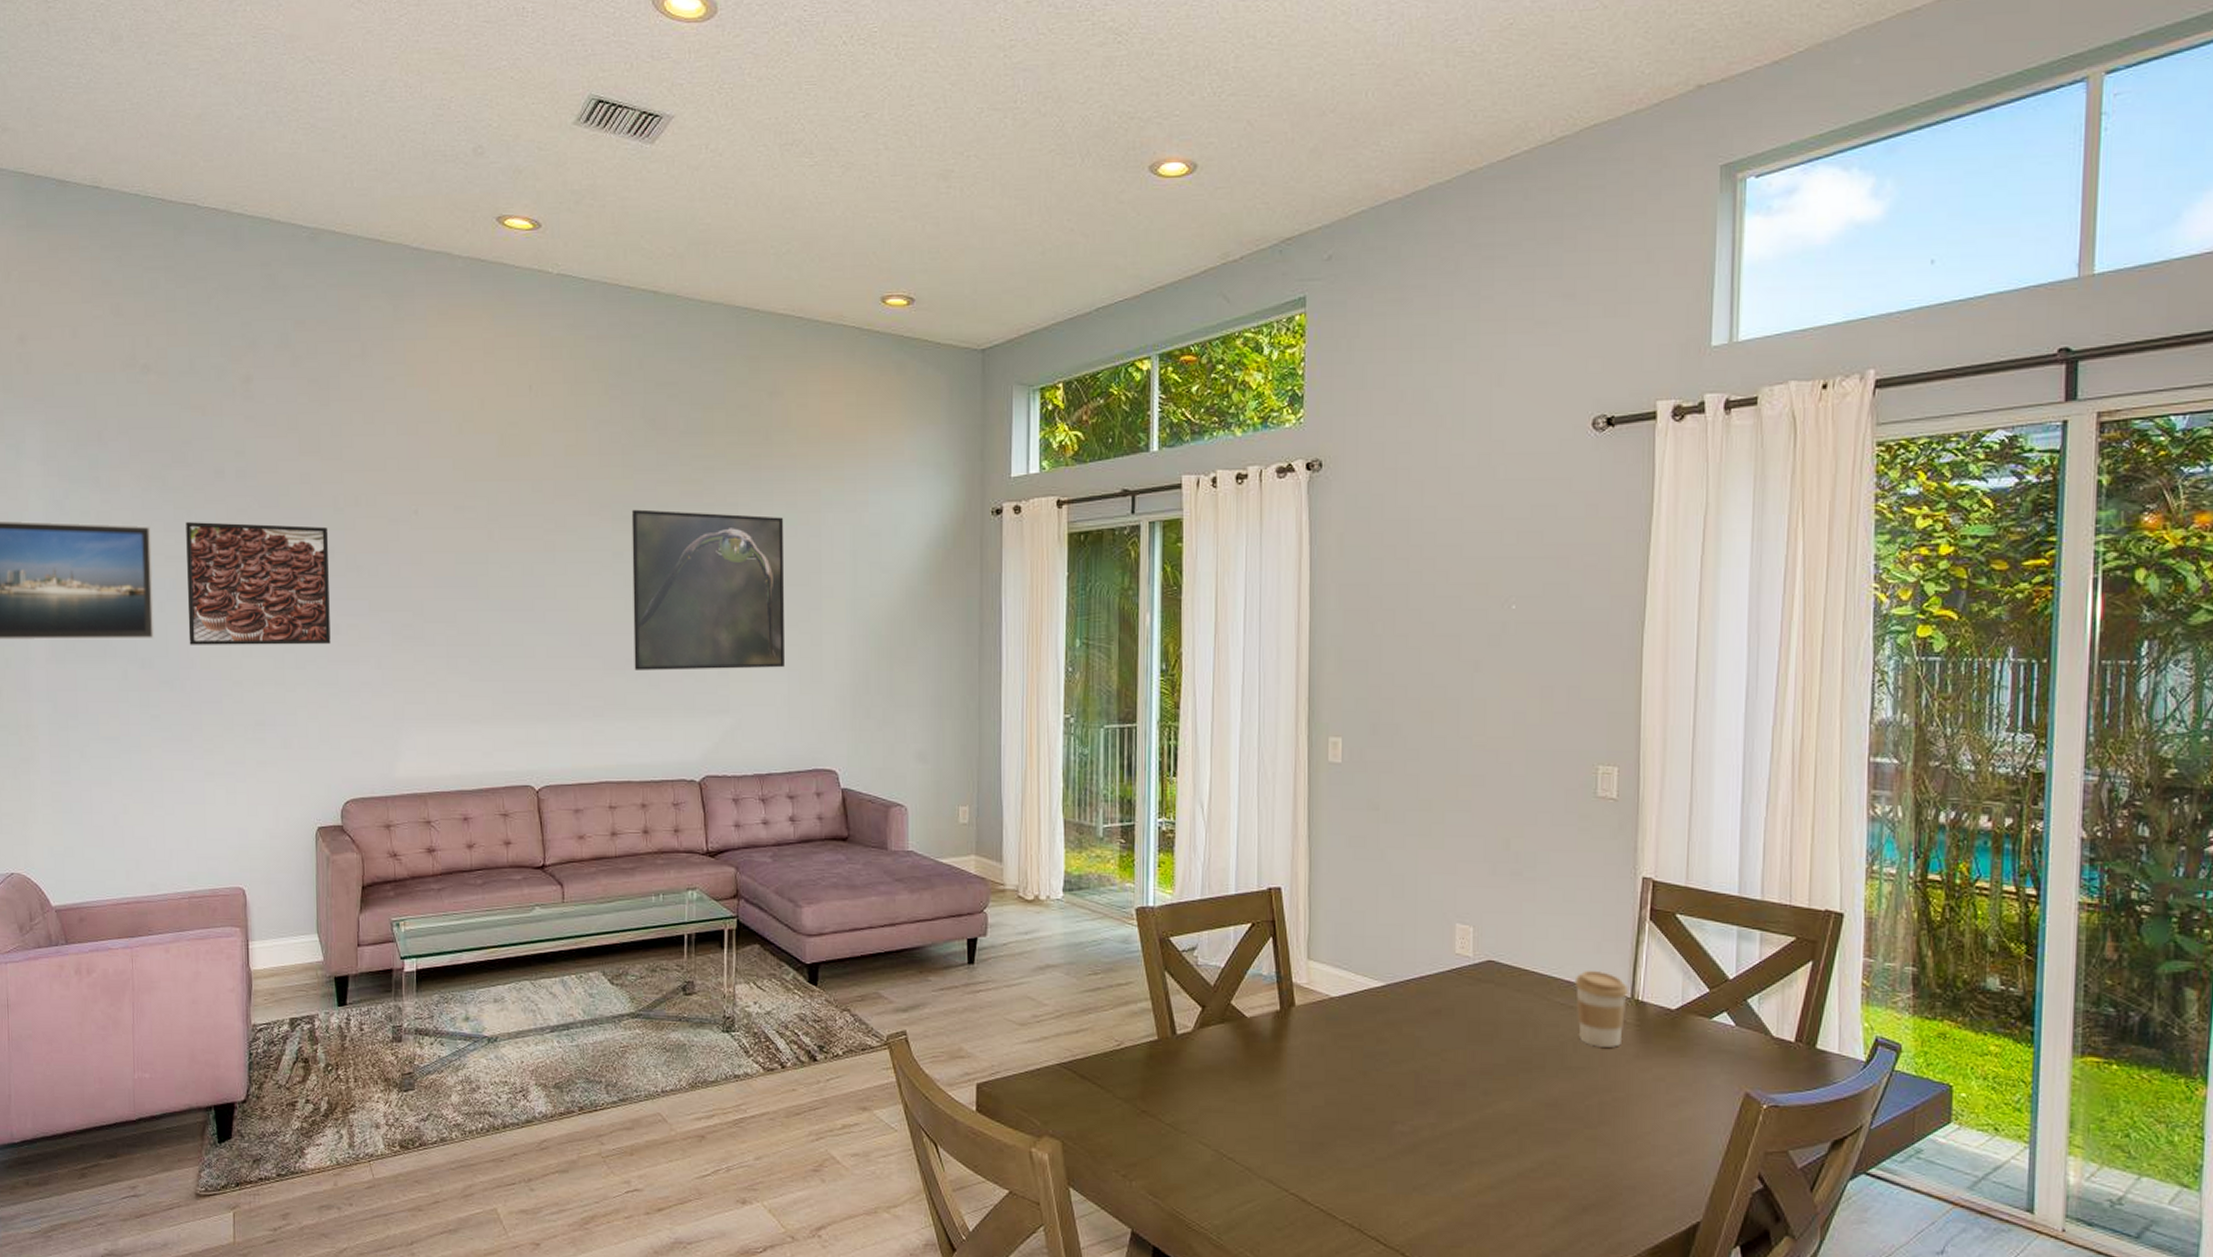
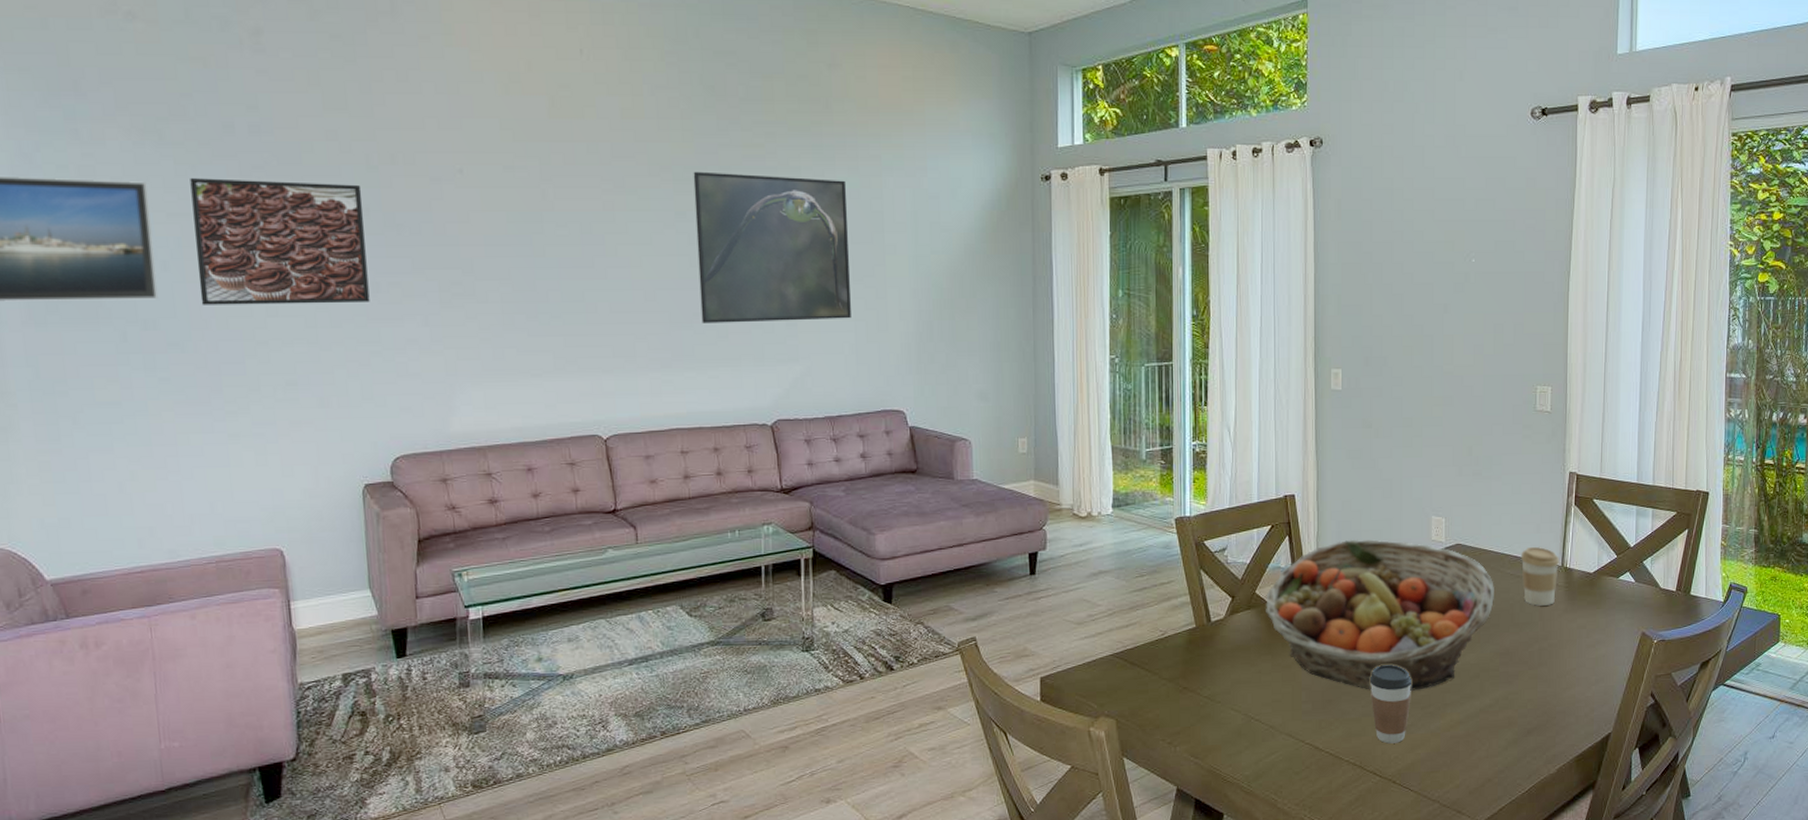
fruit basket: none [1241,946,1538,1141] -> present [1264,539,1494,691]
coffee cup: none [1372,1105,1428,1205] -> present [1369,665,1412,744]

